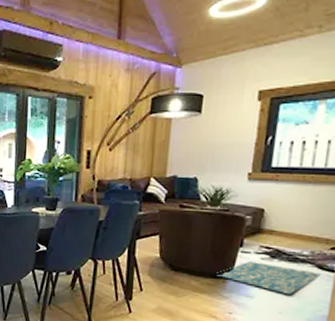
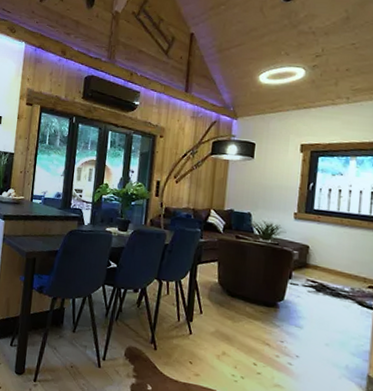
rug: present [216,262,322,295] -> none [269,293,362,329]

